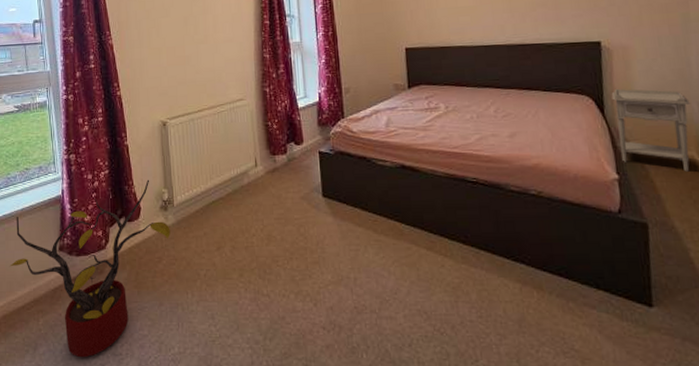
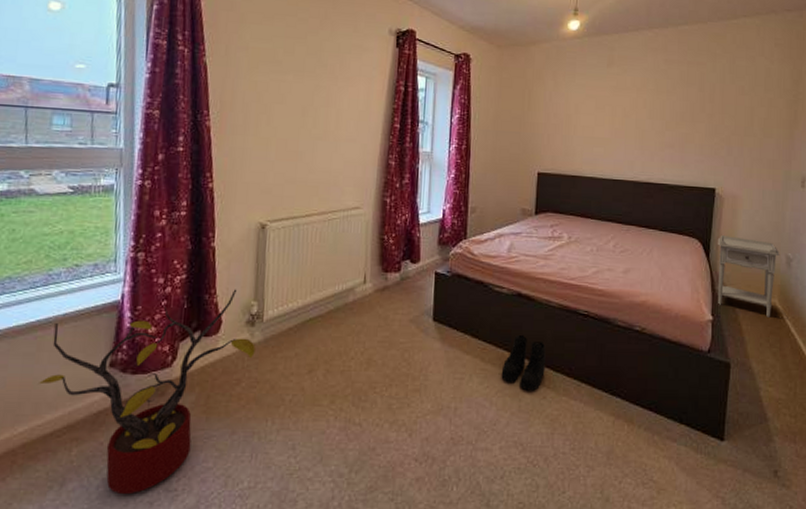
boots: none [395,205,440,260] -> present [501,334,546,391]

